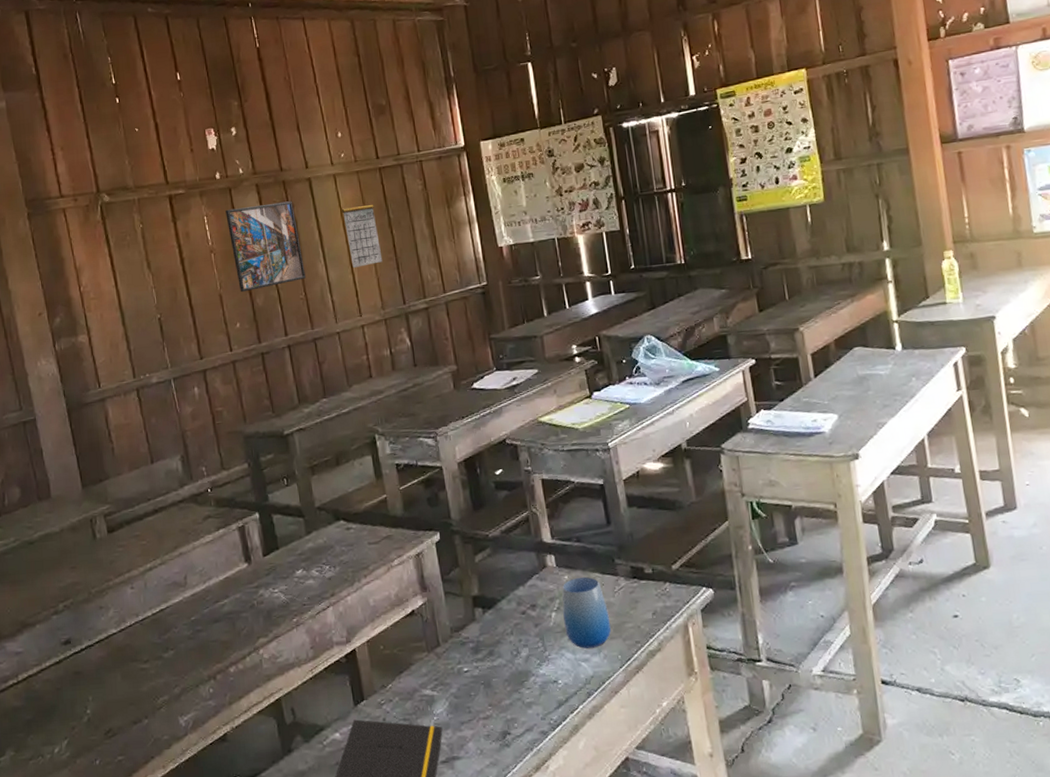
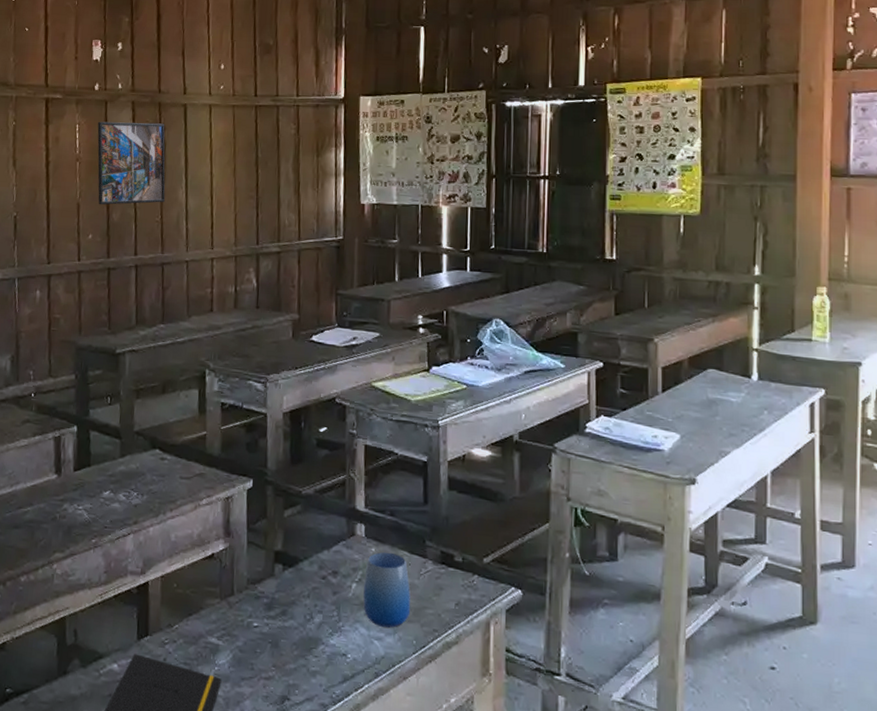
calendar: present [341,193,383,268] -> none [211,126,244,200]

